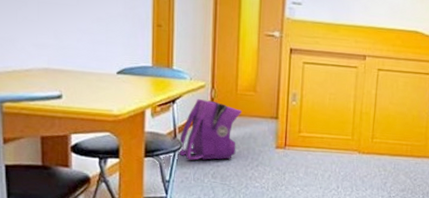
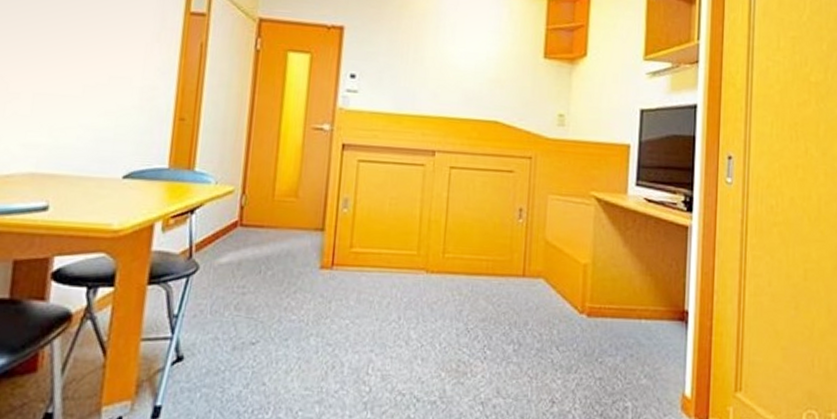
backpack: present [178,99,242,160] -> none [192,208,279,287]

